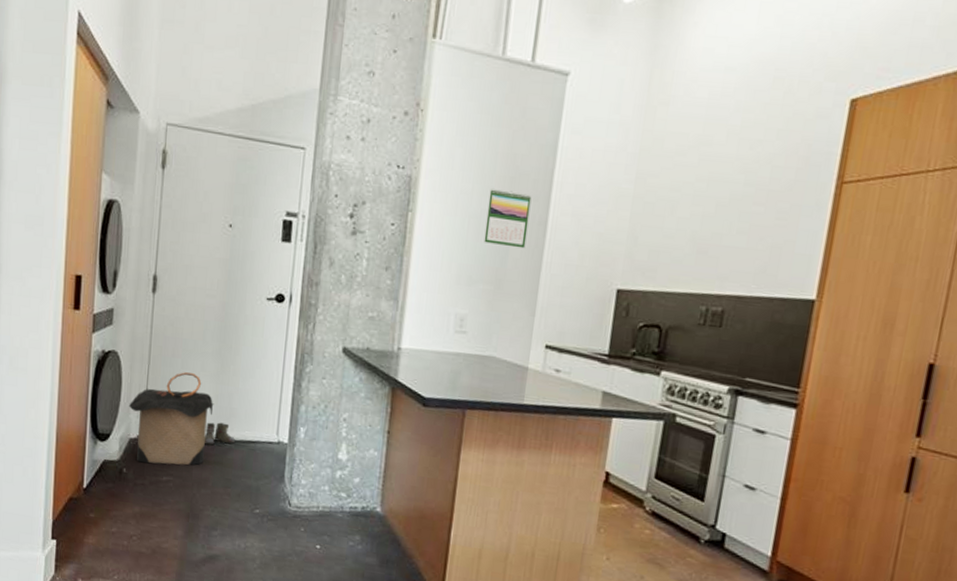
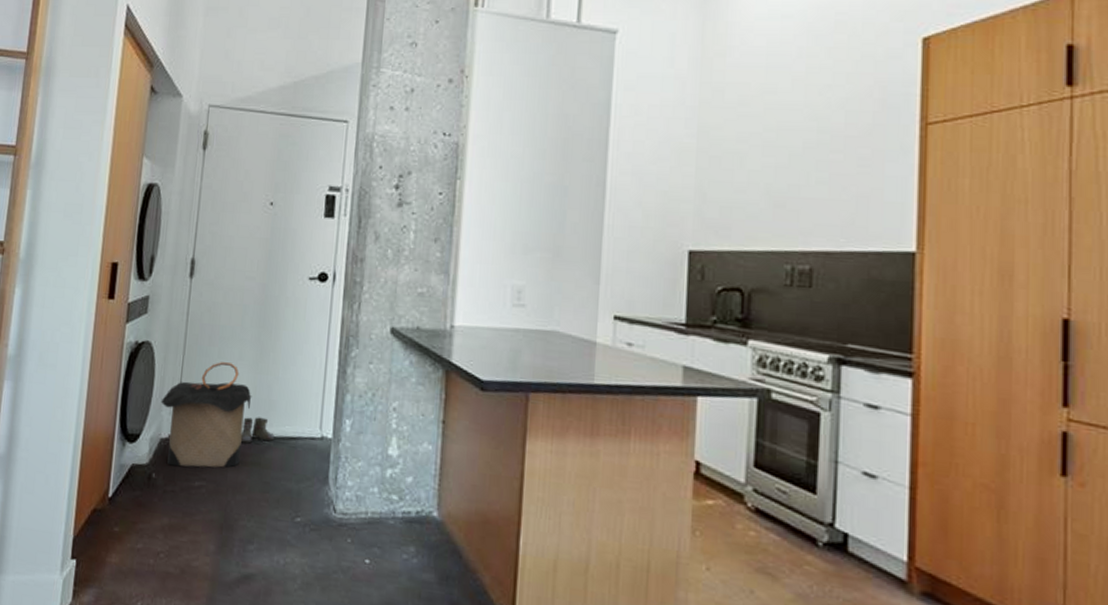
calendar: present [483,189,532,249] -> none [538,151,587,212]

